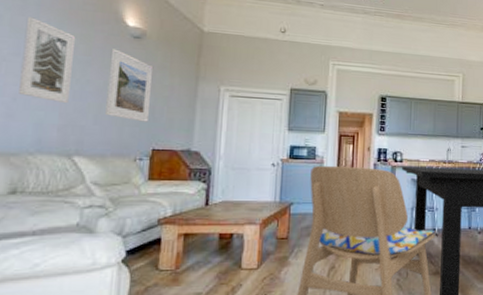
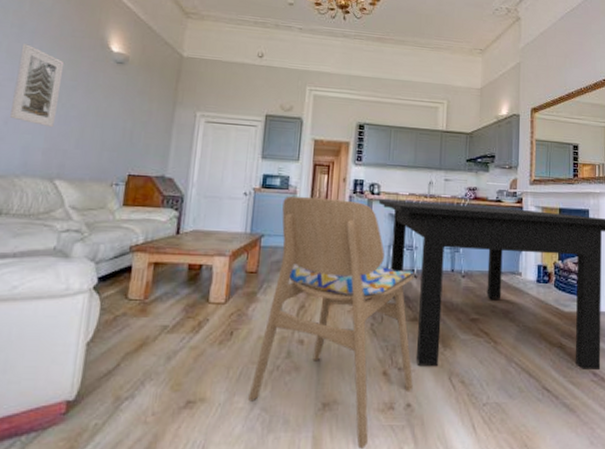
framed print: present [105,49,154,122] -> none [87,74,134,147]

